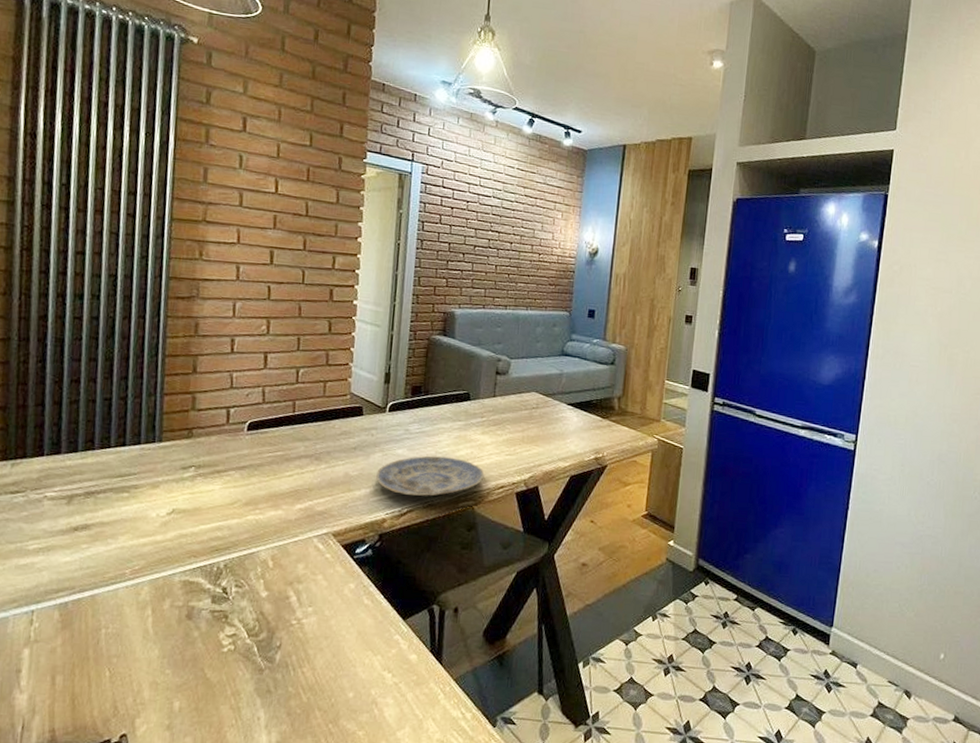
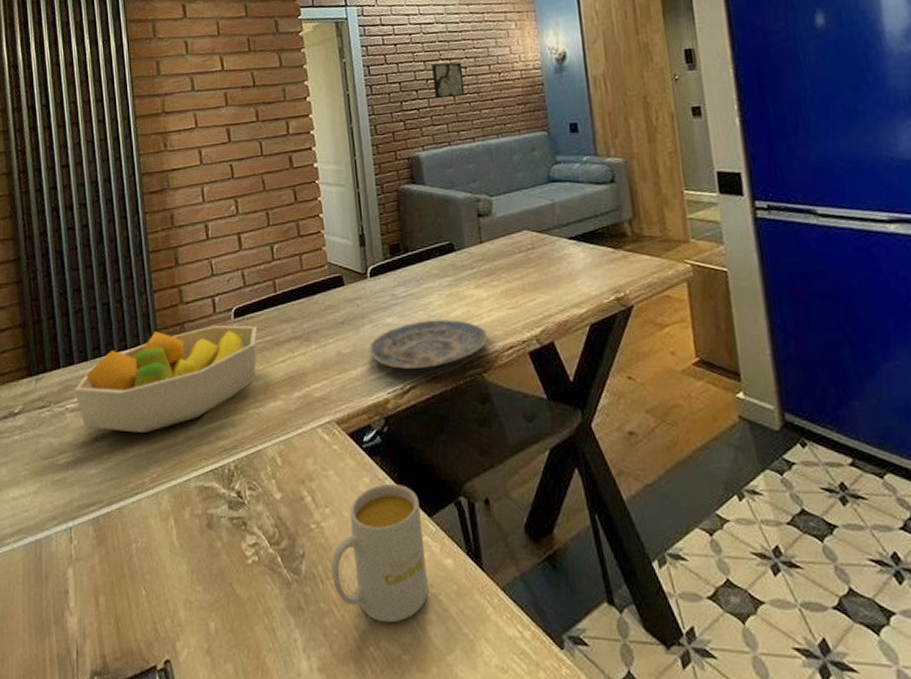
fruit bowl: none [57,433,269,527] -> present [74,325,257,433]
mug: none [304,590,397,705] -> present [331,483,429,623]
wall art: none [479,233,509,268] -> present [432,62,465,99]

